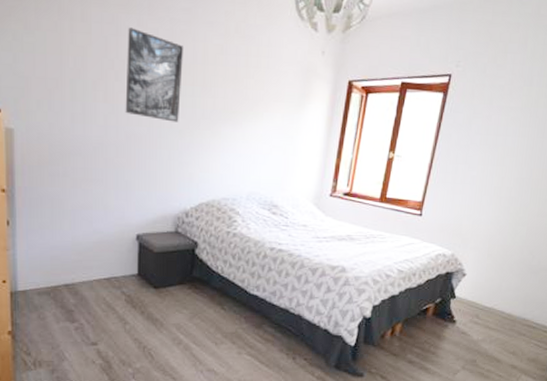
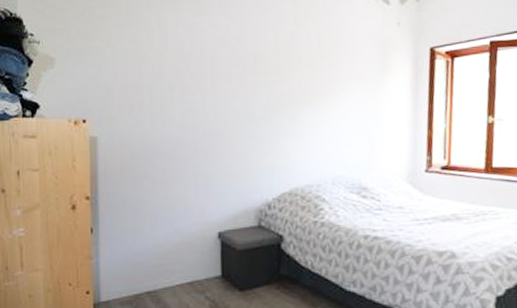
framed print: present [125,27,183,122] -> none [201,28,256,113]

